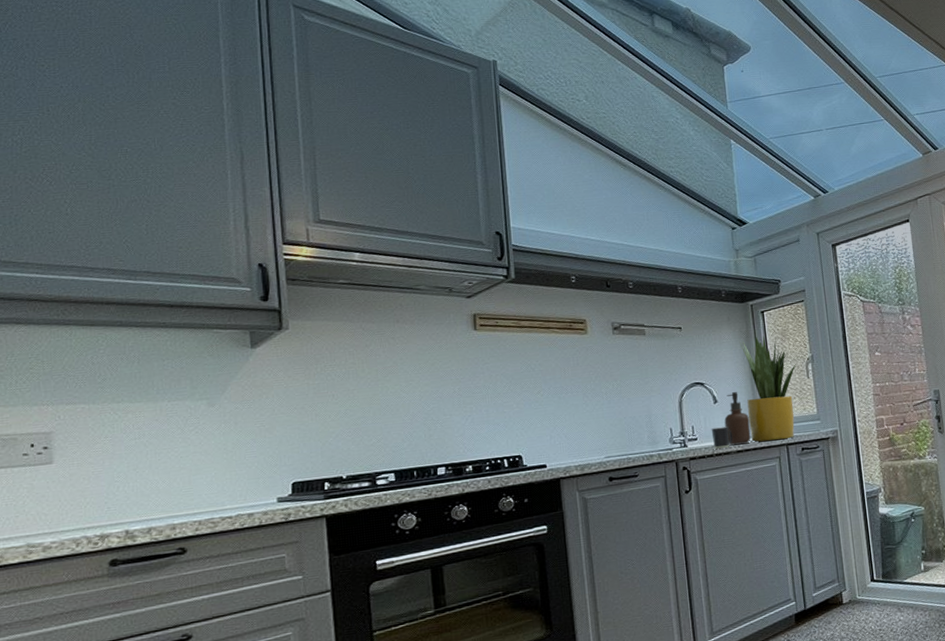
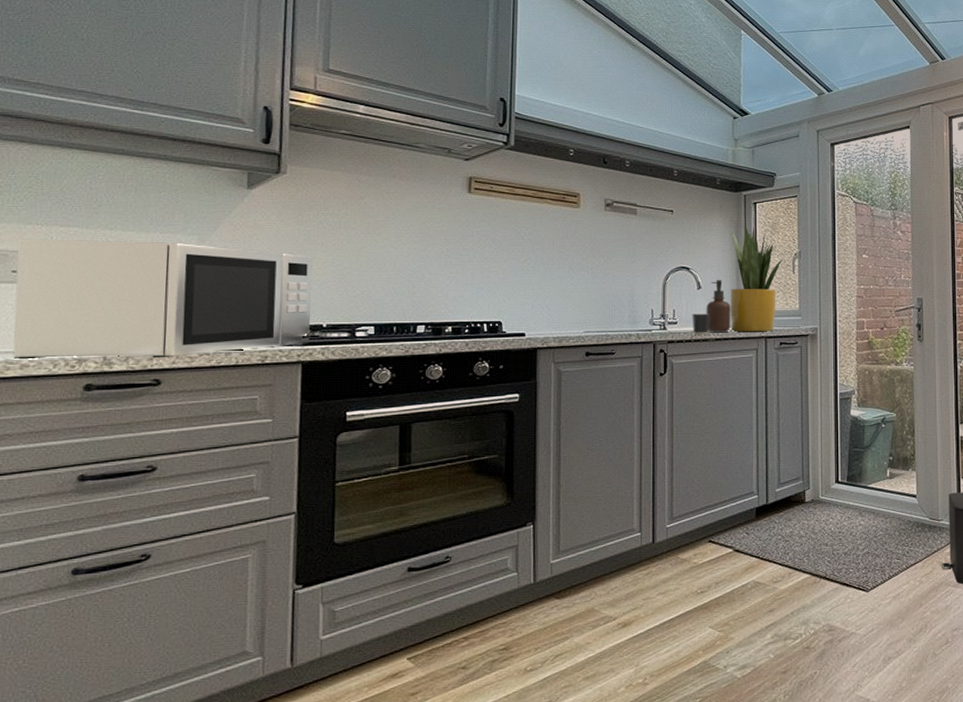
microwave: none [25,408,332,542] -> present [13,238,312,360]

